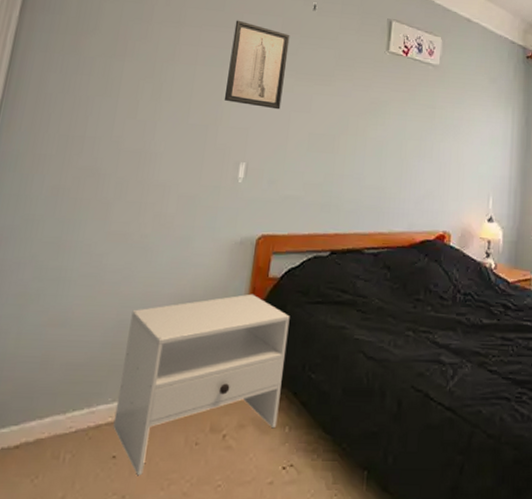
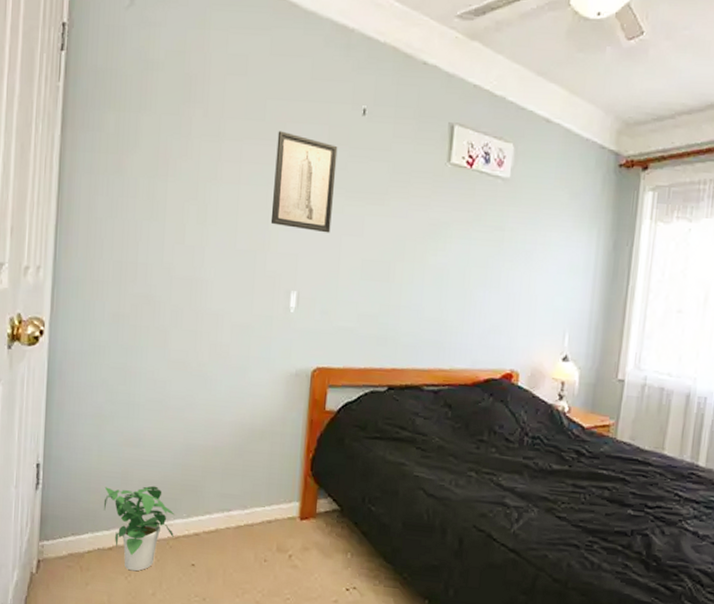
potted plant: none [14,369,99,472] -> present [103,485,175,571]
nightstand: present [113,294,290,476] -> none [190,425,348,584]

